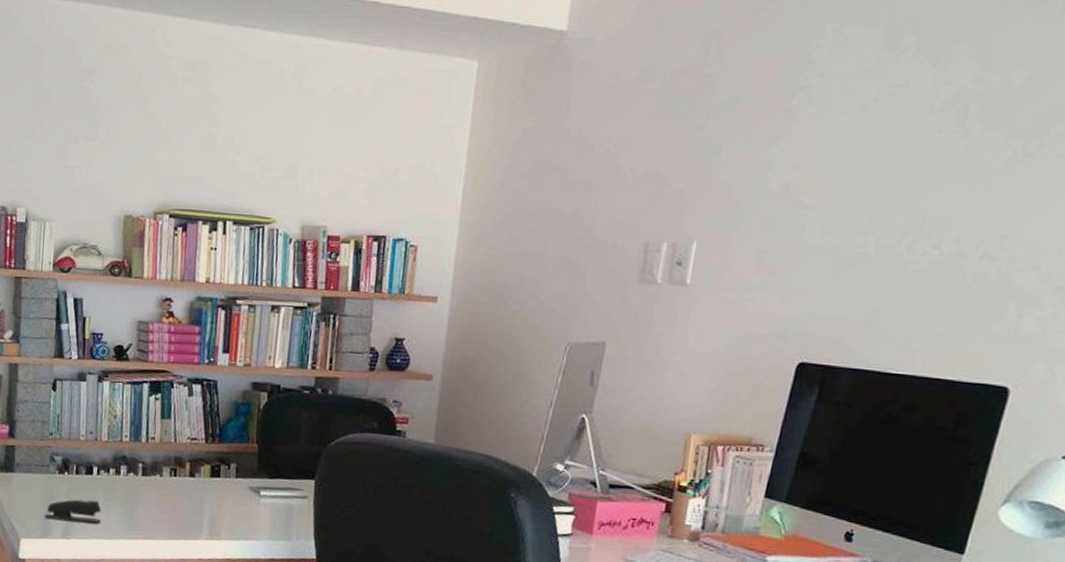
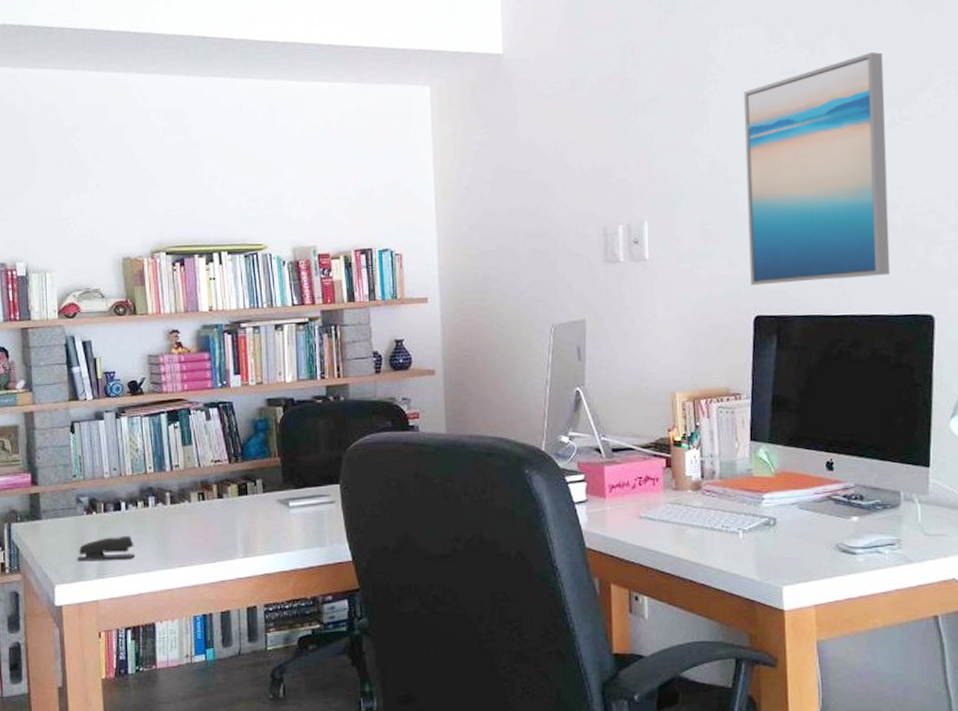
wall art: none [801,71,1021,336] -> present [743,52,890,286]

